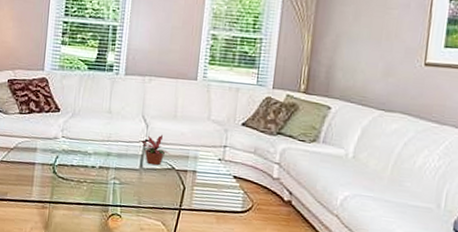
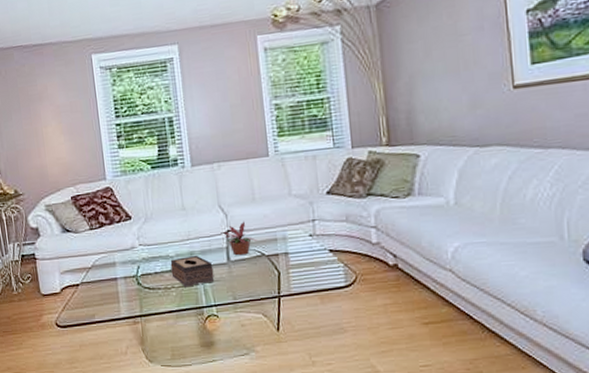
tissue box: none [86,156,126,185] -> present [170,255,215,287]

